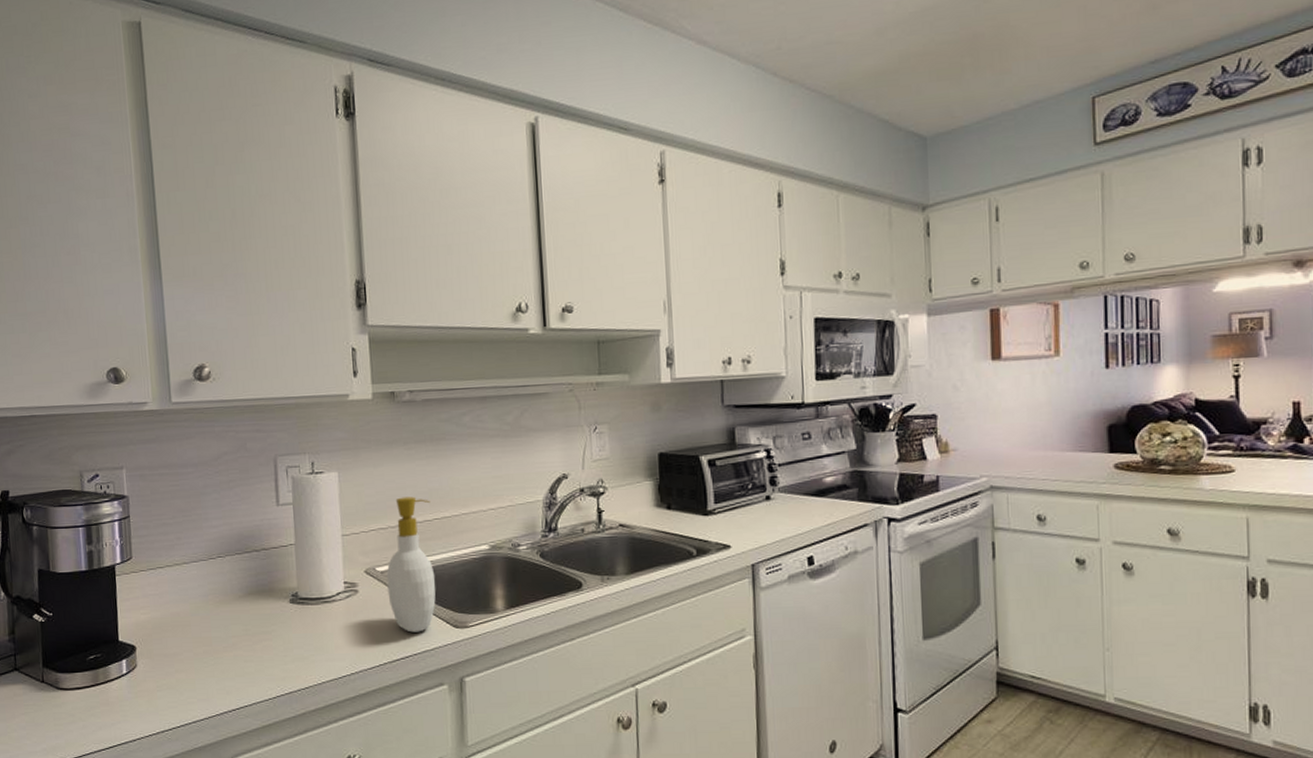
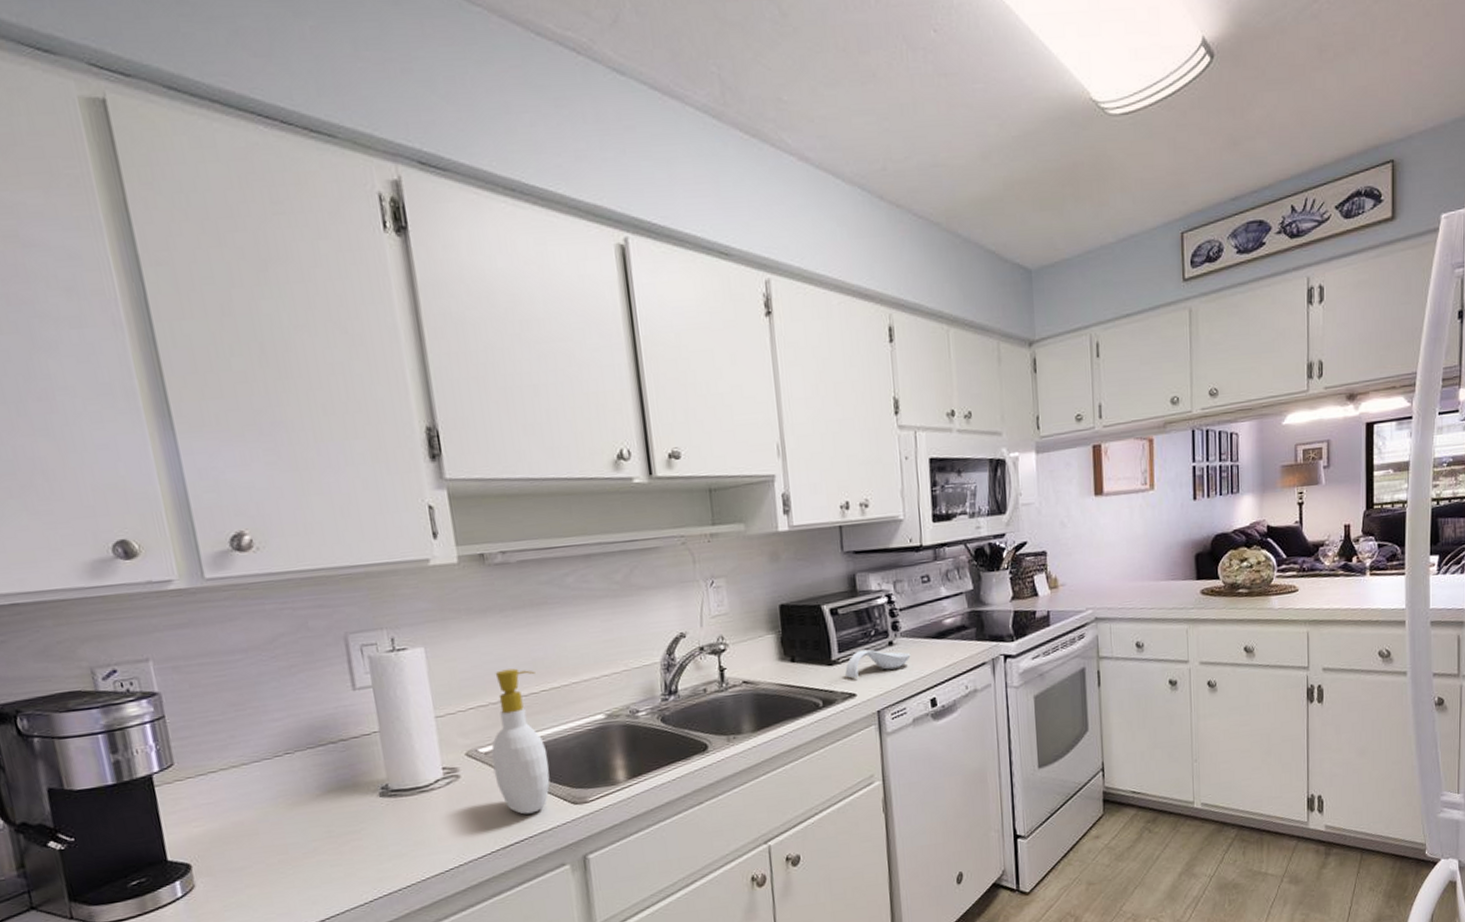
spoon rest: none [720,502,788,530] -> present [845,650,911,678]

